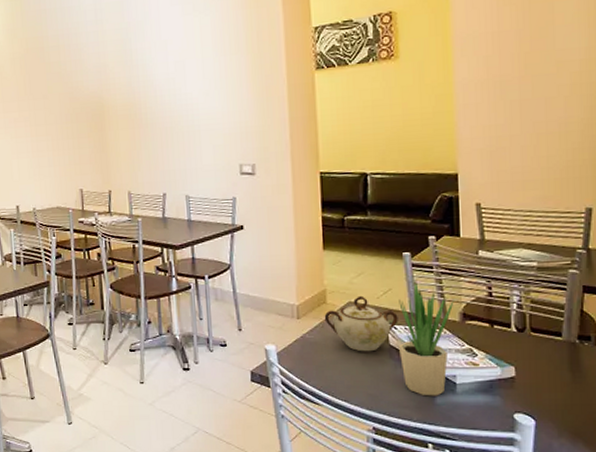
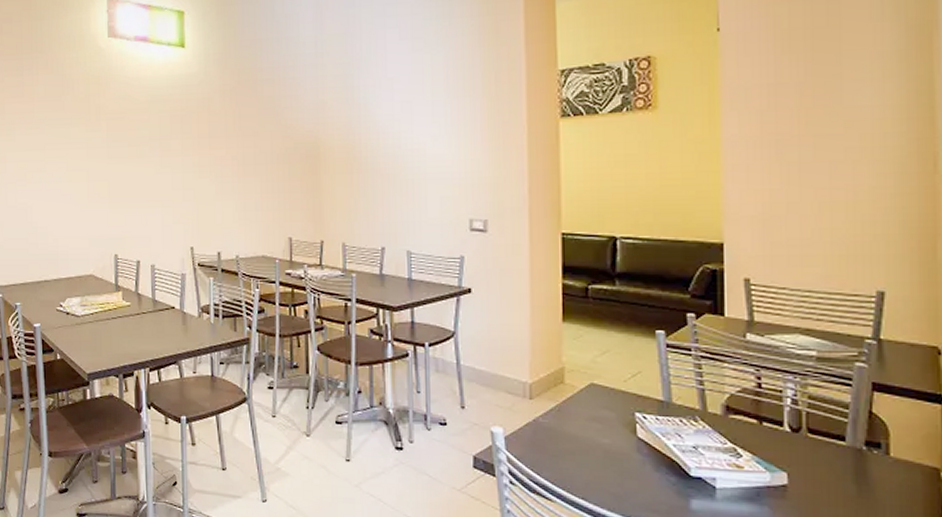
sugar bowl: present [324,295,398,352] -> none [561,377,648,443]
potted plant: present [398,279,454,396] -> none [647,363,716,501]

